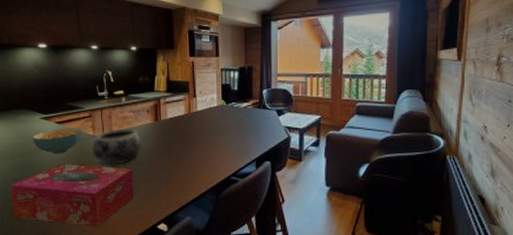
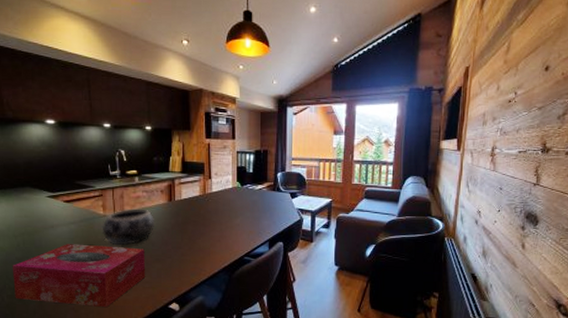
cereal bowl: present [33,127,82,154] -> none [38,206,92,233]

